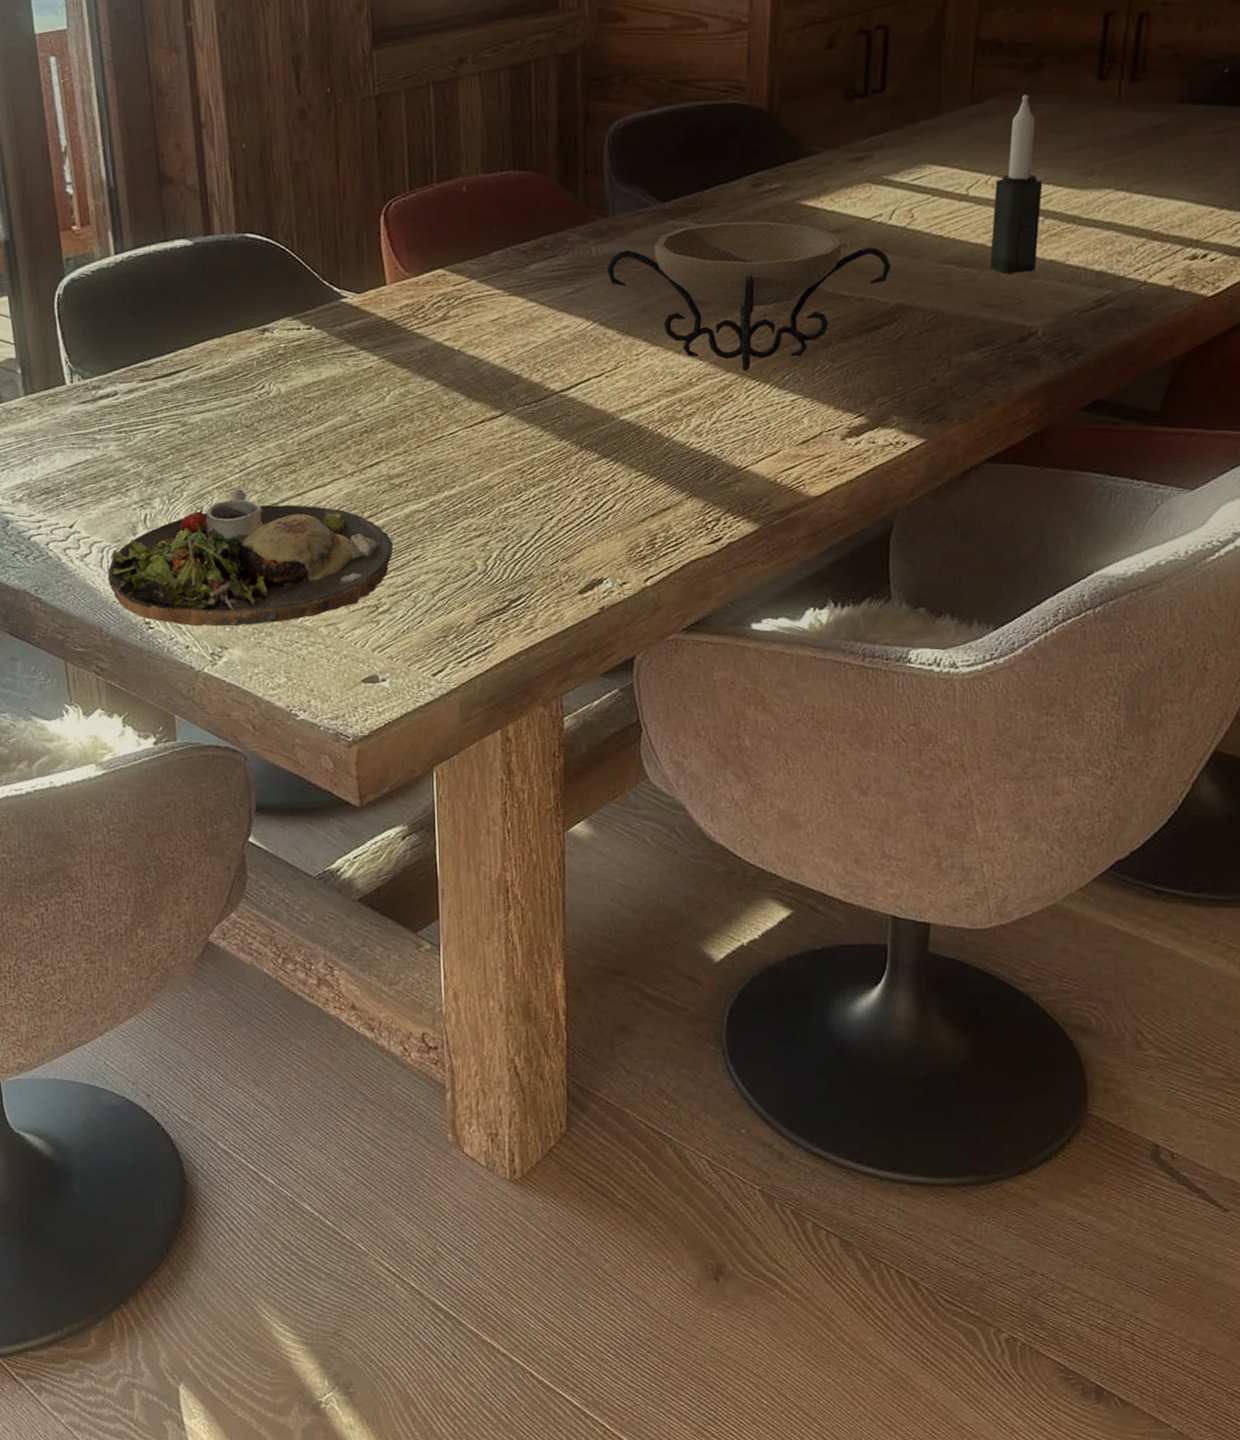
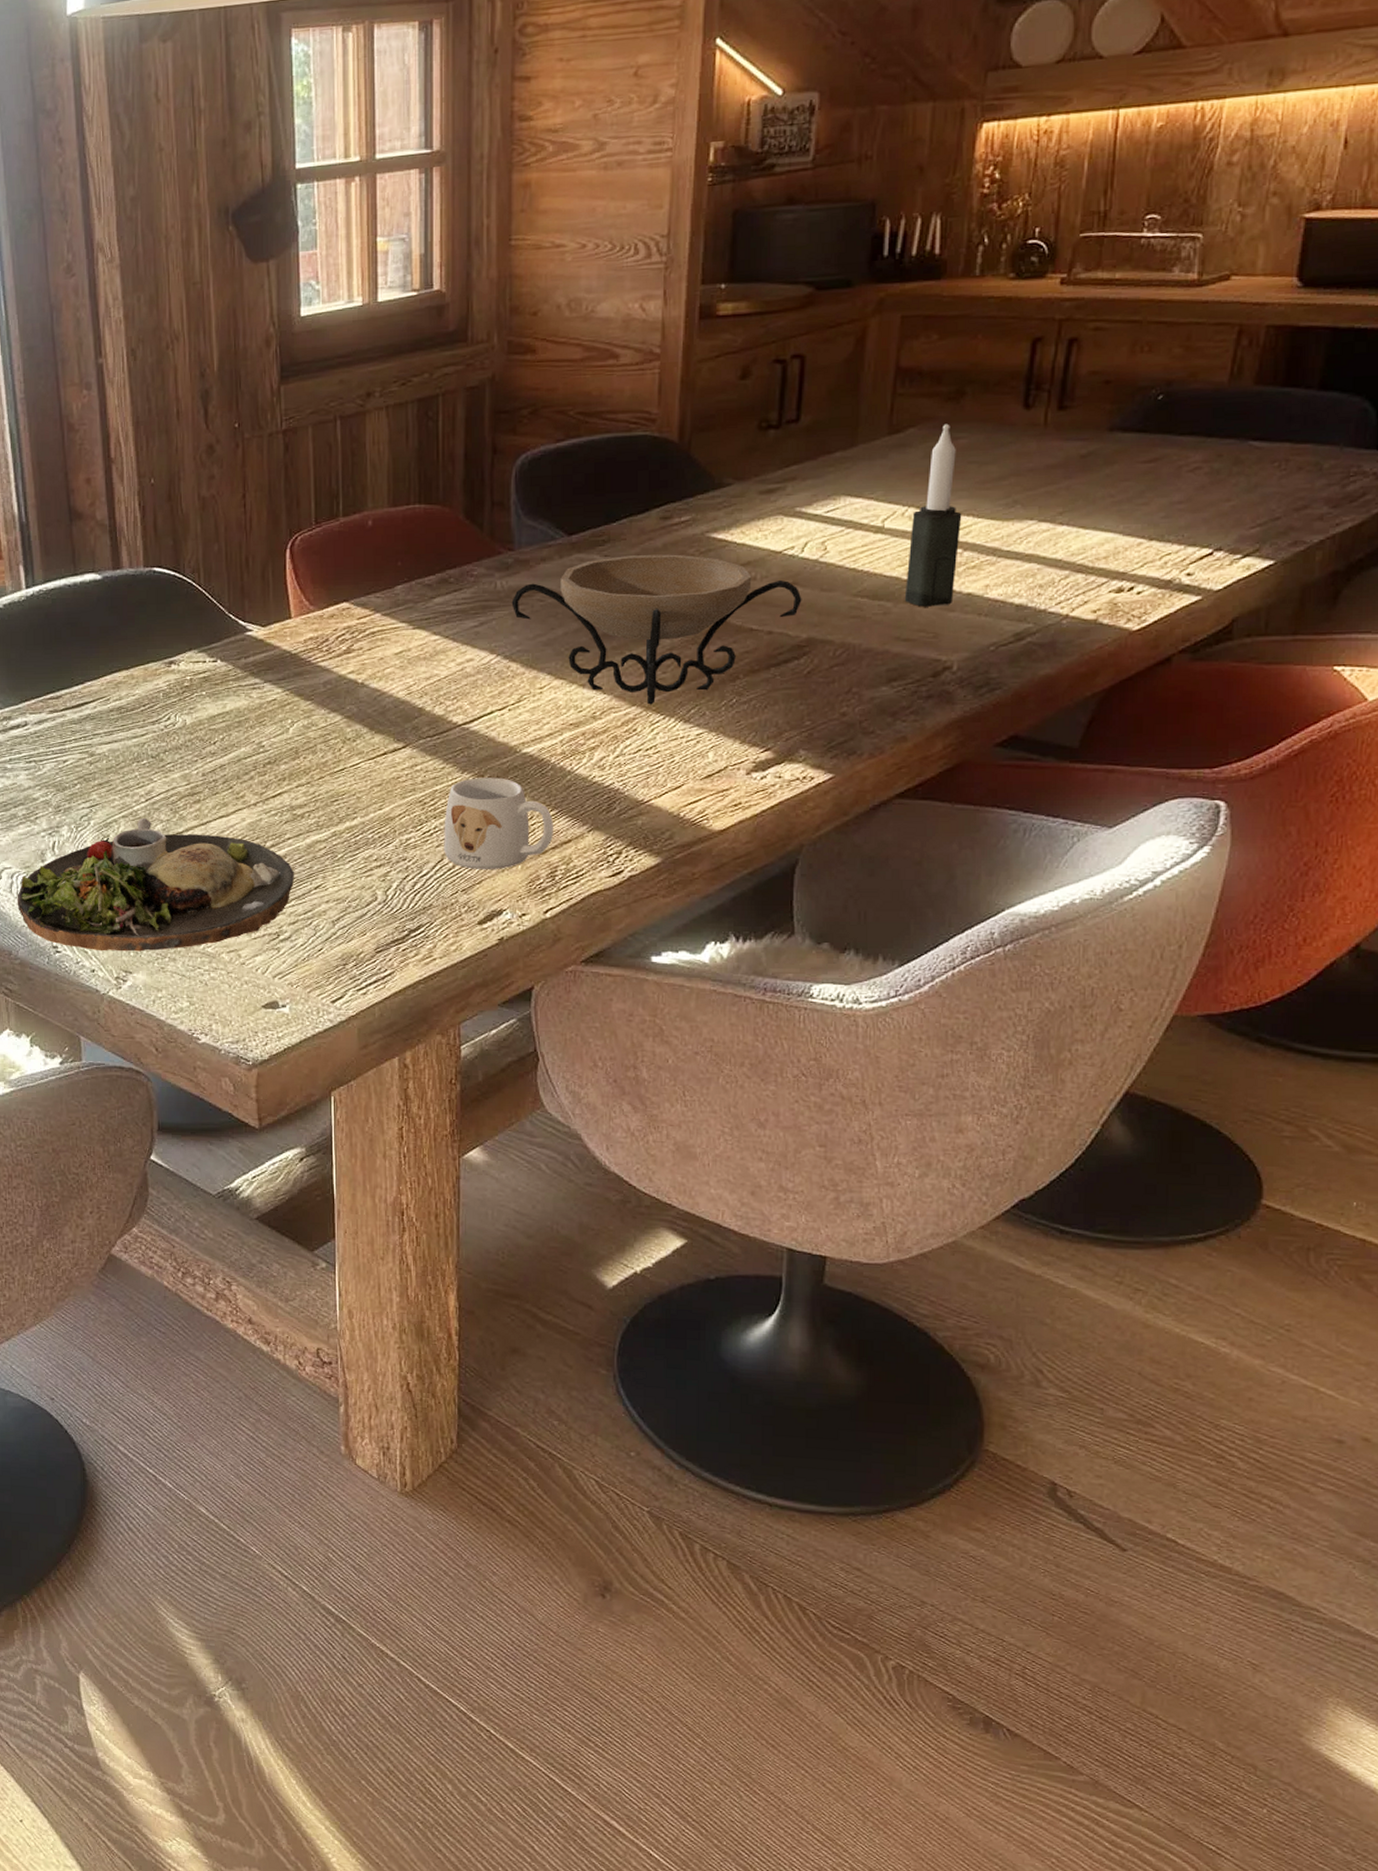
mug: none [543,445,652,538] -> present [444,777,553,869]

